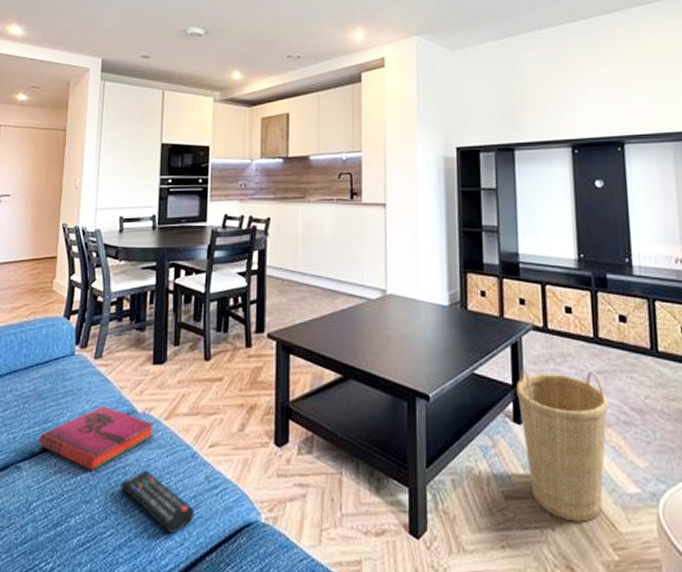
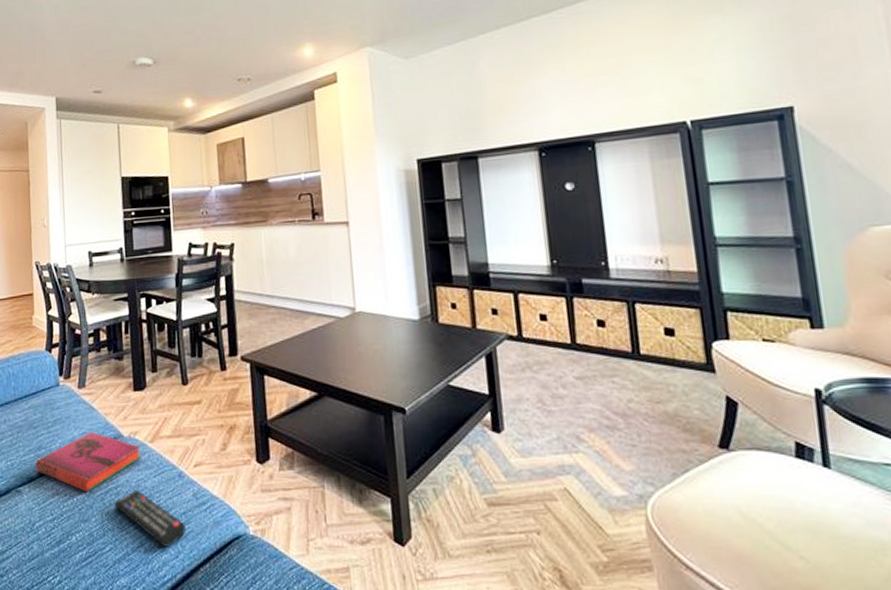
basket: present [516,368,608,522] -> none [493,377,590,526]

